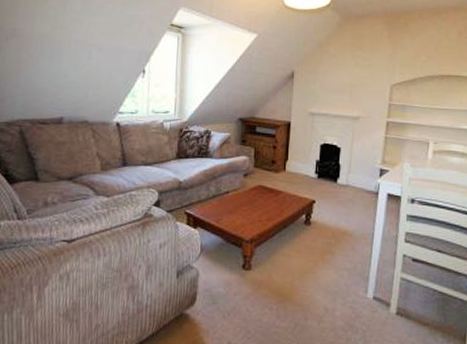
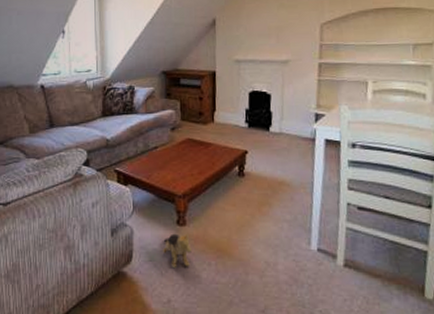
plush toy: none [226,277,255,312] -> present [162,233,192,269]

